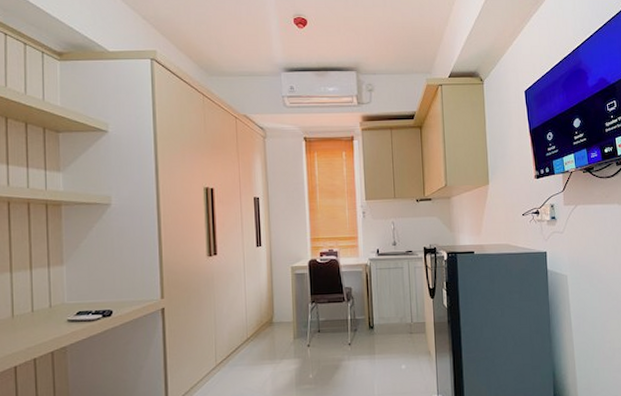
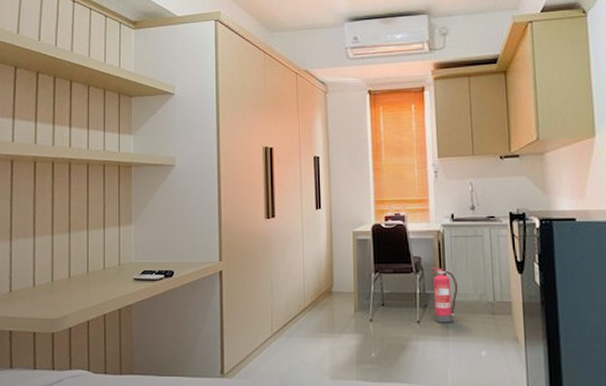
fire extinguisher: none [360,296,383,344] -> present [431,267,458,323]

